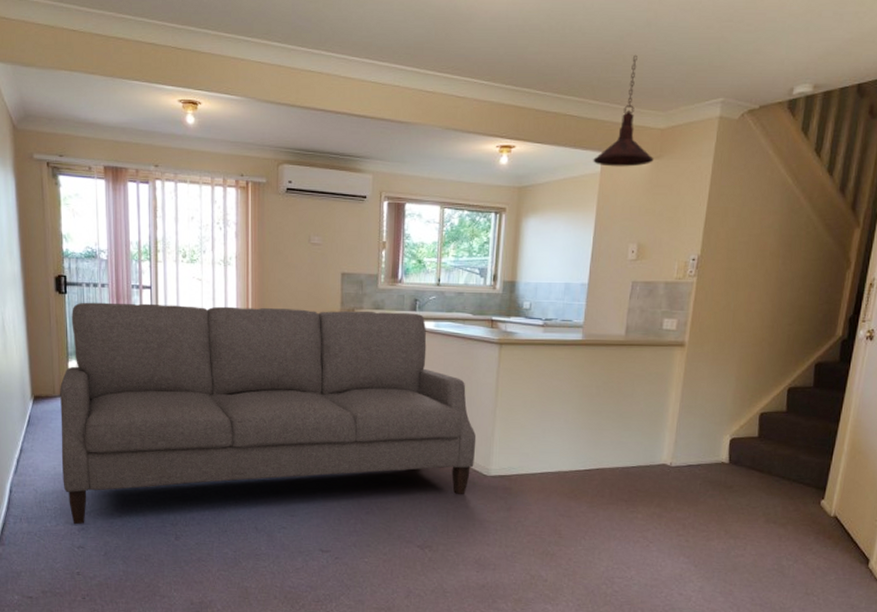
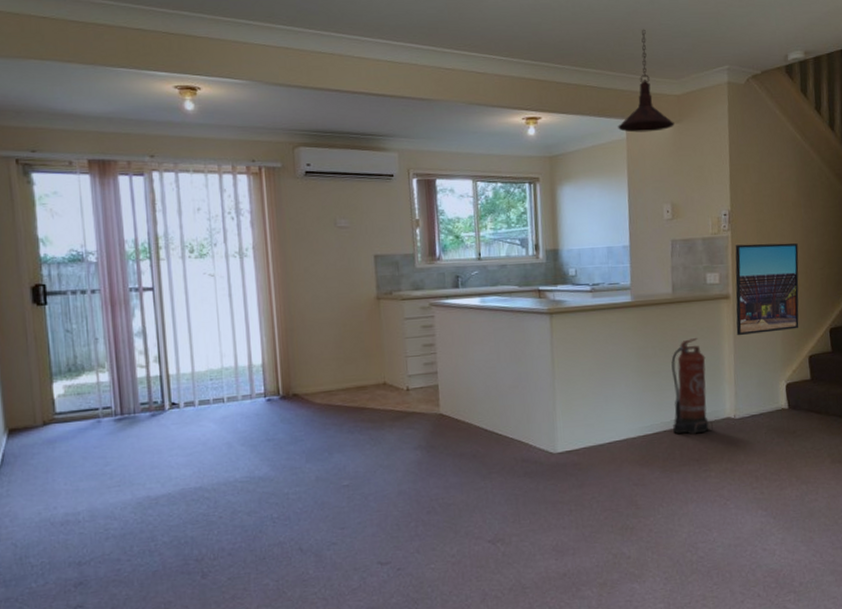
sofa: present [60,302,477,525] -> none [43,290,539,580]
fire extinguisher: none [606,382,650,476] -> present [671,337,714,435]
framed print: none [686,292,769,385] -> present [735,243,799,336]

